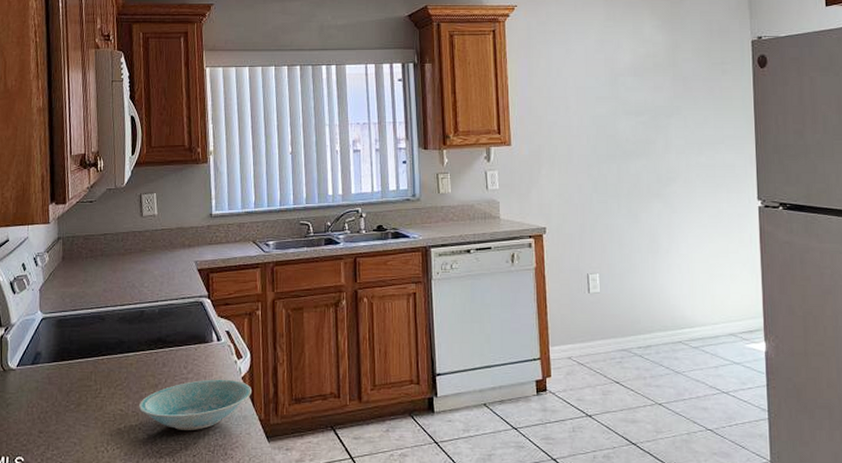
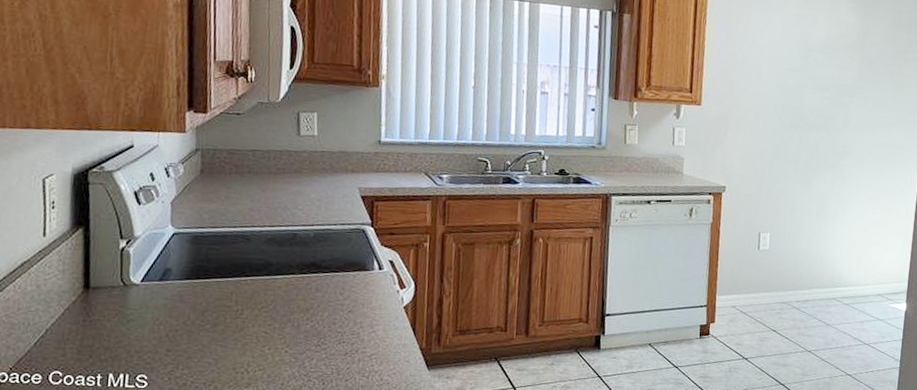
bowl: present [138,379,252,430] -> none [285,306,414,356]

